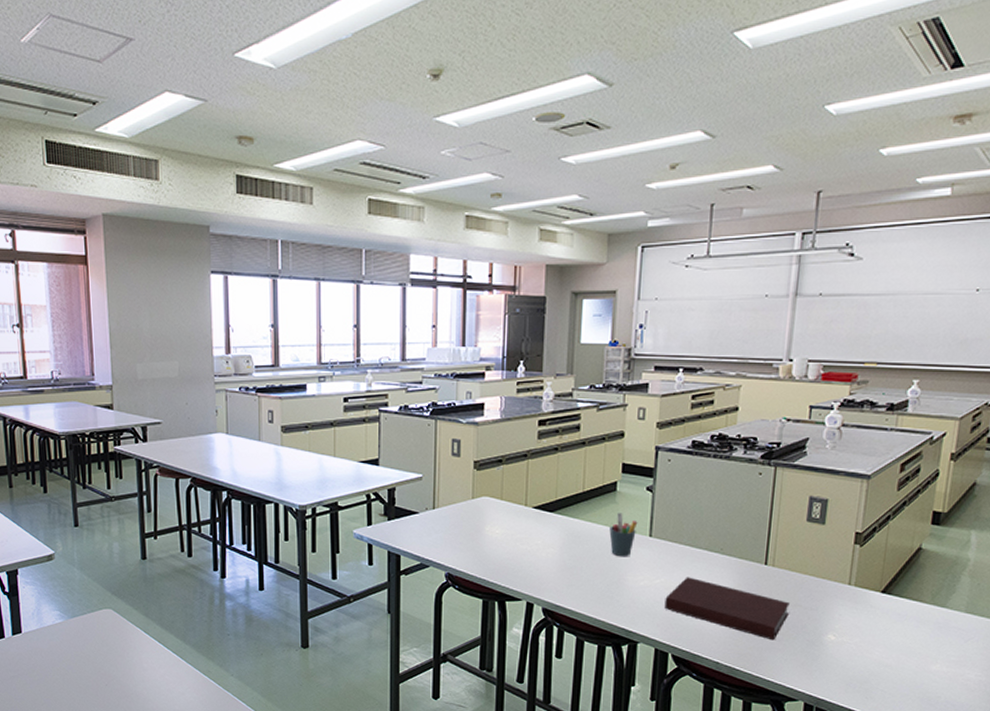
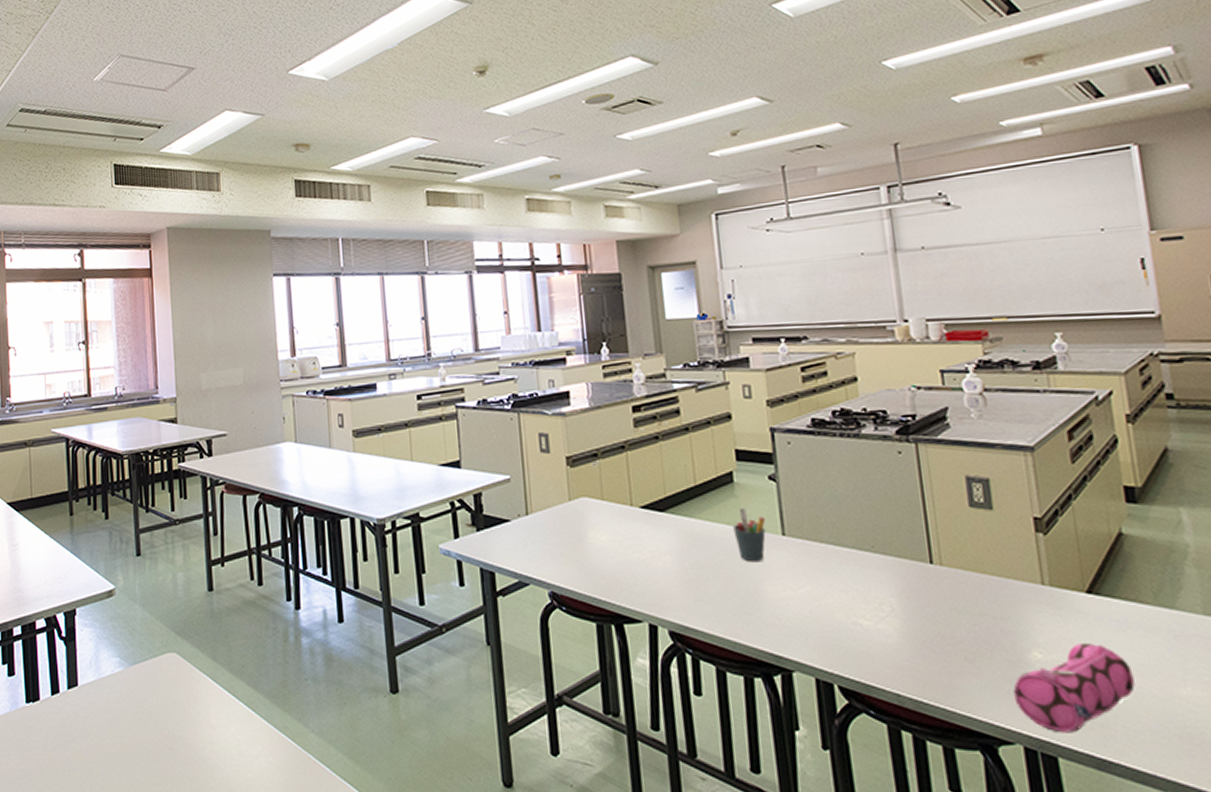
notebook: present [664,577,790,640] -> none [815,583,975,662]
pencil case: none [805,630,900,694] -> present [1013,644,1135,733]

